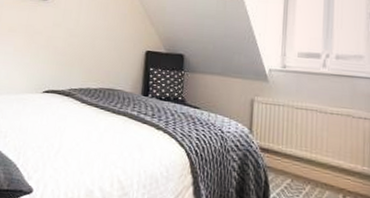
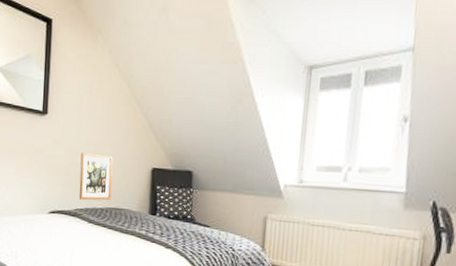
picture frame: none [74,35,110,81] -> present [79,153,114,201]

